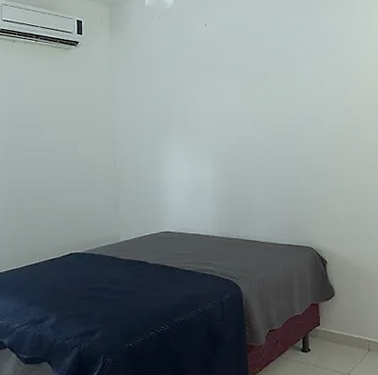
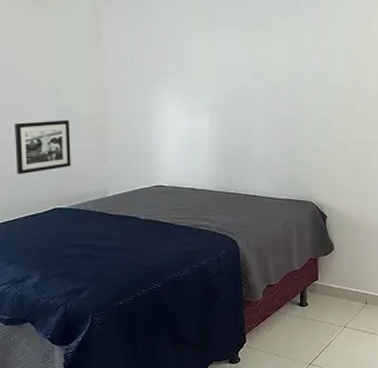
picture frame: none [38,171,87,222] -> present [15,119,71,175]

